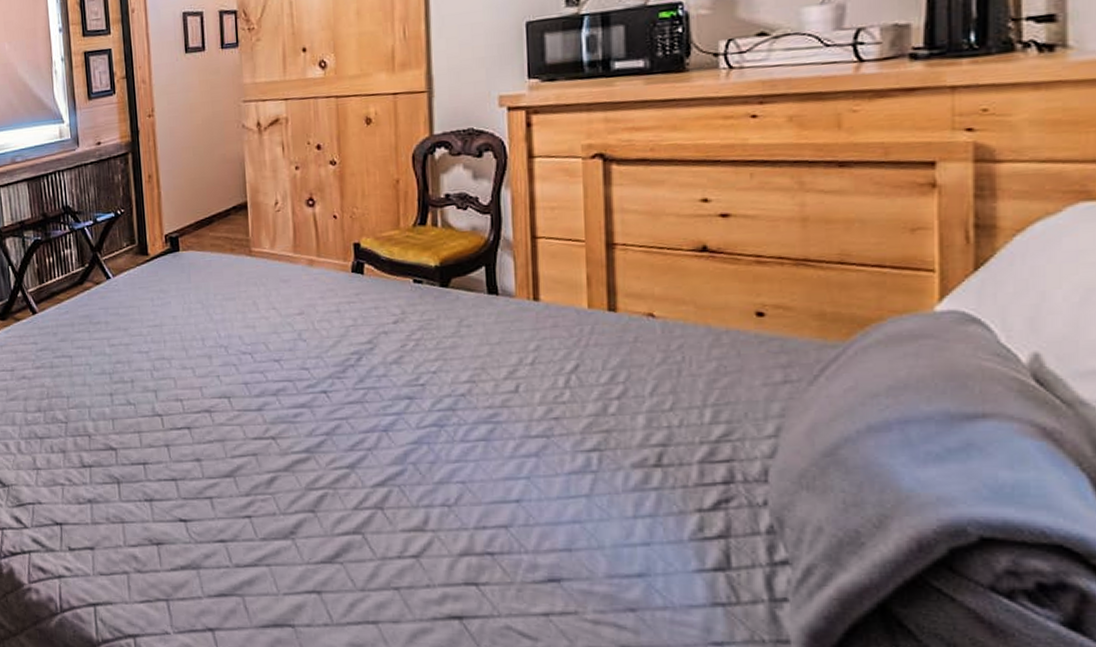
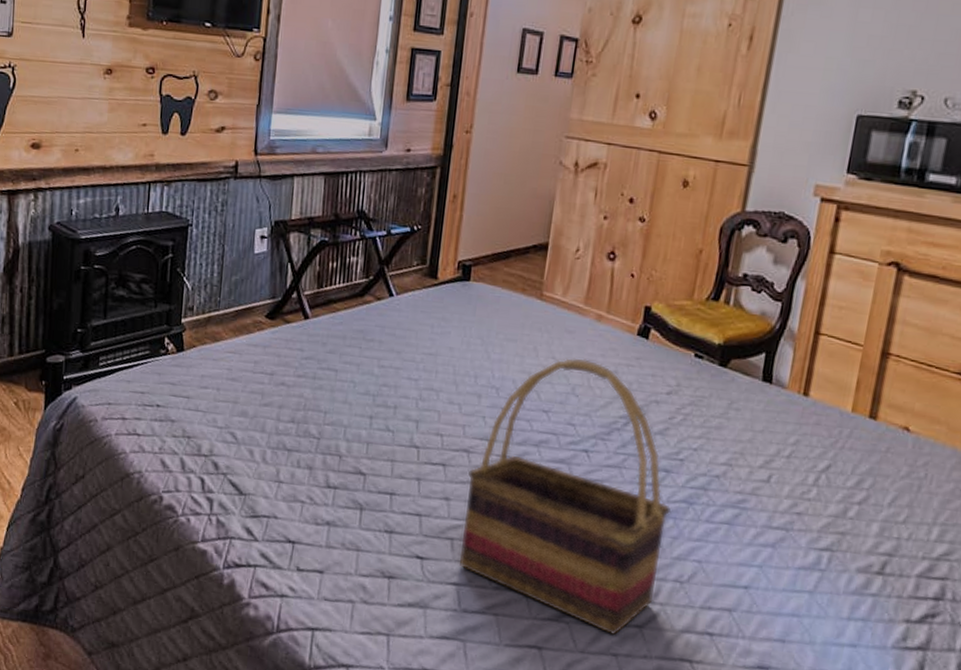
woven basket: none [214,304,424,569] -> present [459,357,671,636]

